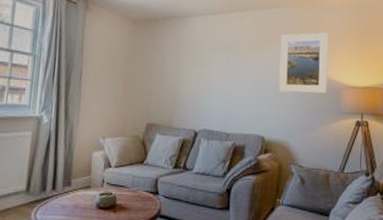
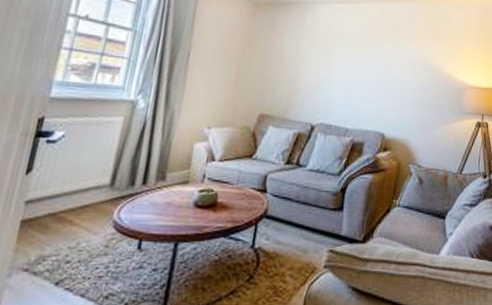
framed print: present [278,32,329,94] -> none [402,29,455,93]

